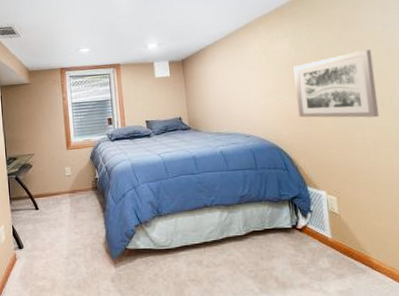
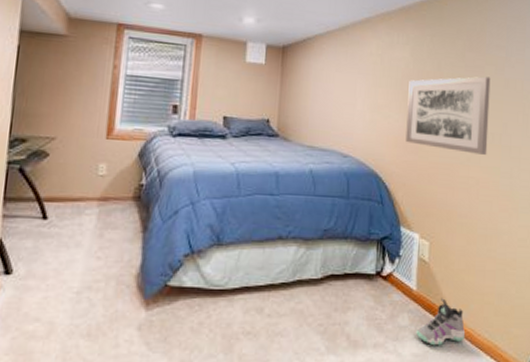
sneaker: none [338,243,387,284] -> present [416,298,466,346]

